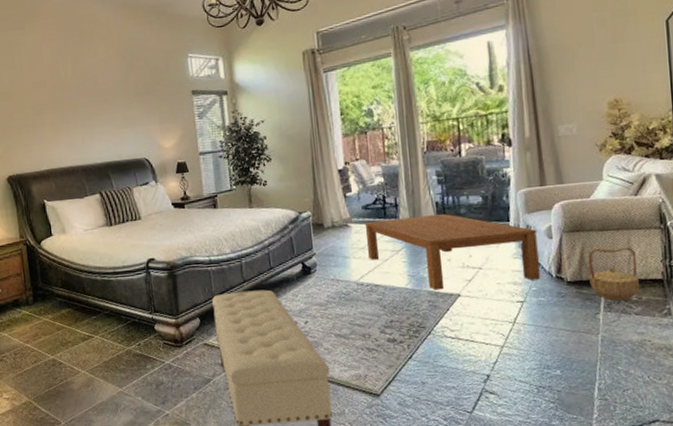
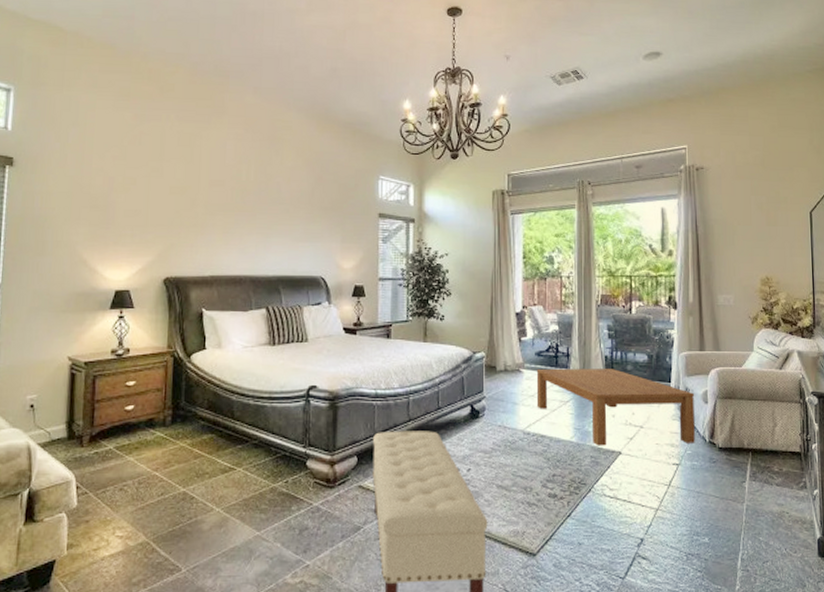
basket: present [588,247,640,301] -> none [738,417,781,470]

